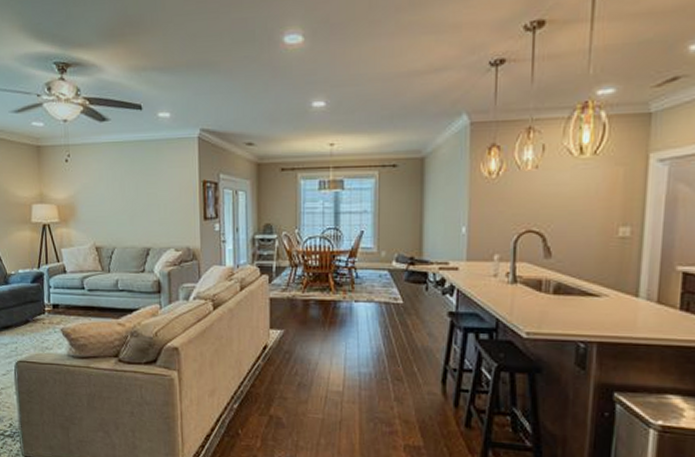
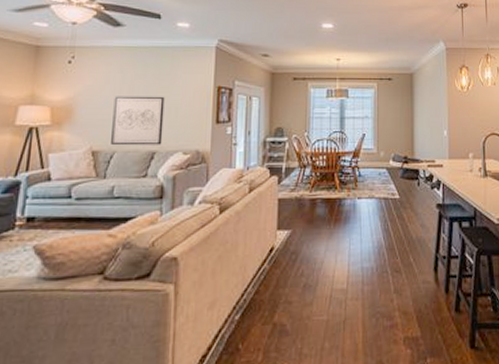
wall art: none [108,192,155,242] -> present [111,96,165,146]

